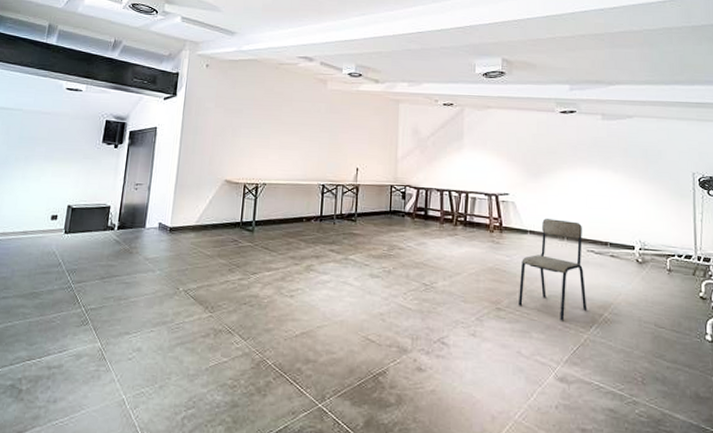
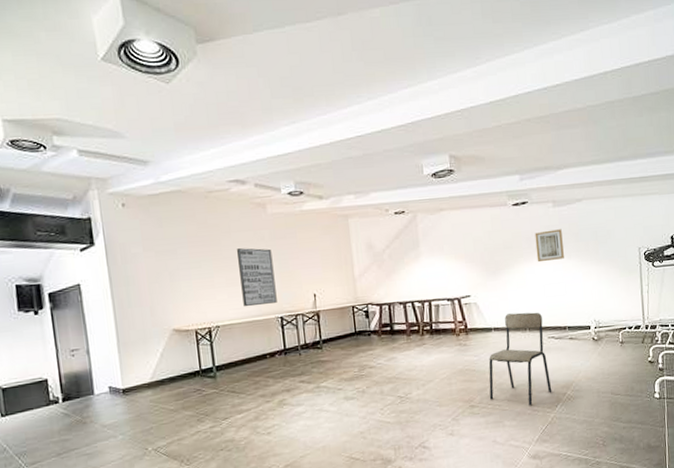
wall art: none [291,116,325,171] -> present [237,248,277,307]
wall art: none [581,141,610,172] -> present [534,229,564,263]

